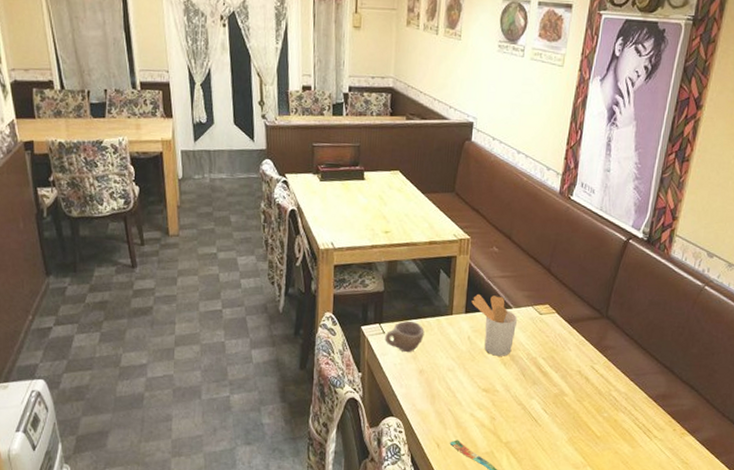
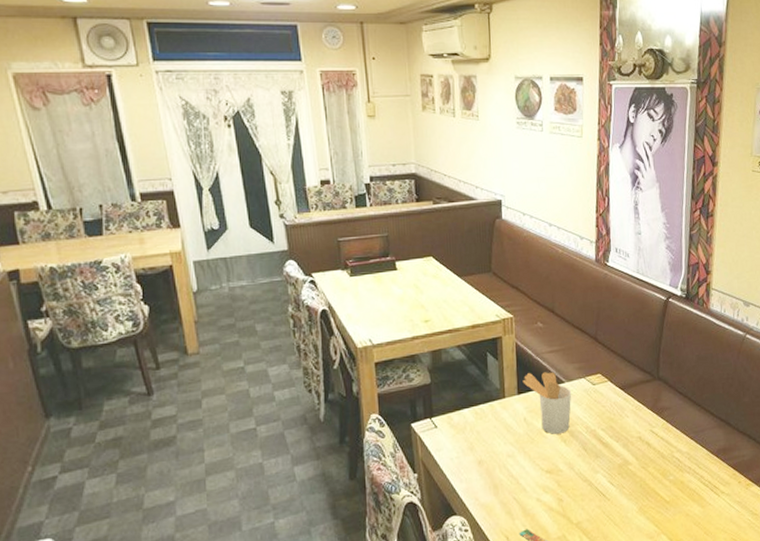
cup: present [385,320,425,352] -> none [437,410,479,444]

